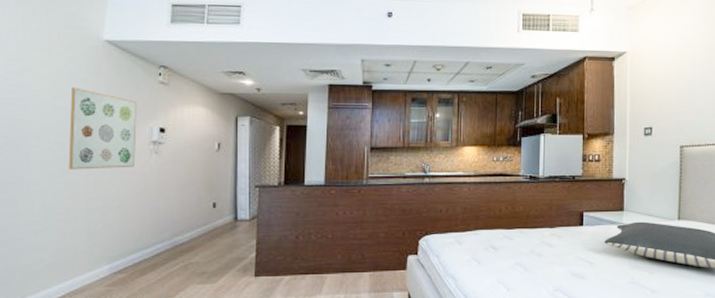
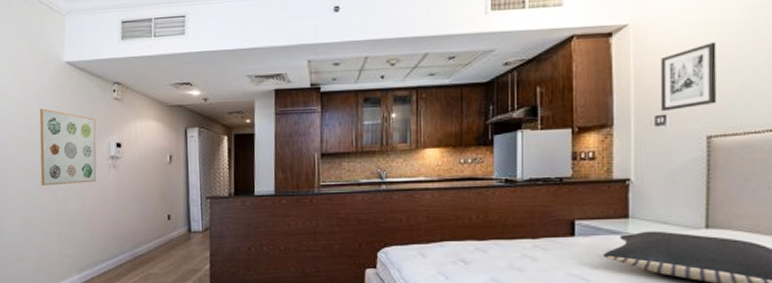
wall art: none [648,72,688,125] -> present [660,43,717,112]

